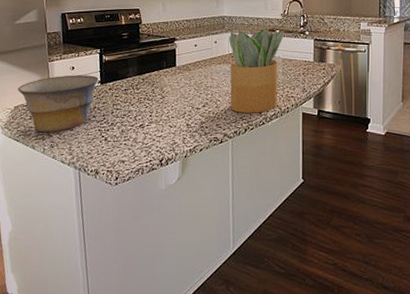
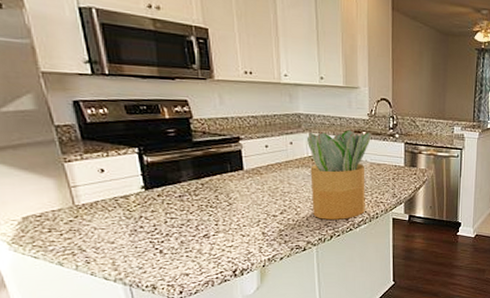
bowl: present [18,75,98,132] -> none [23,179,141,246]

